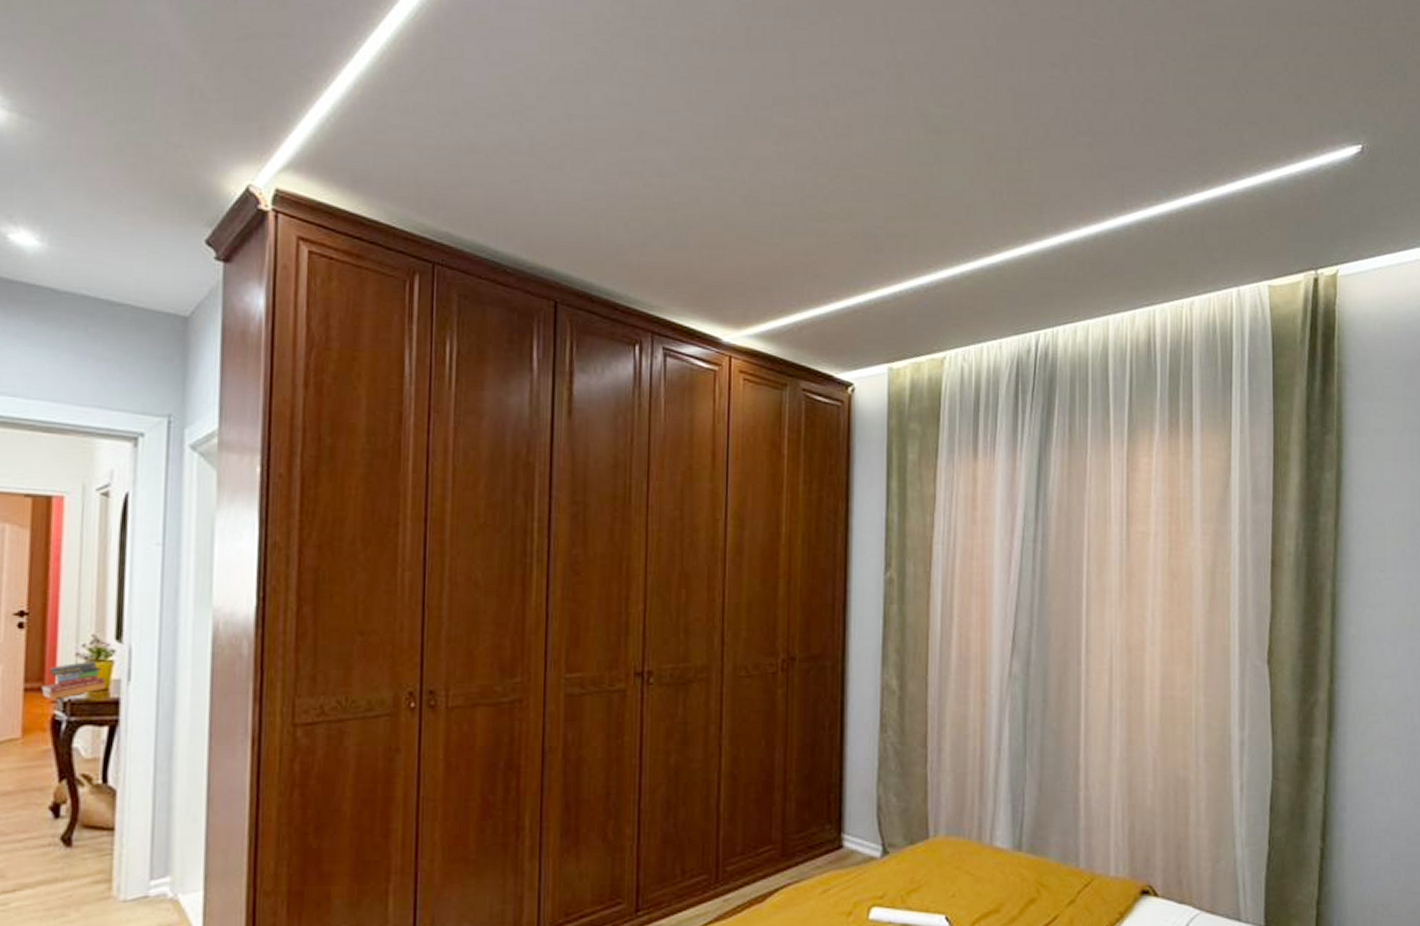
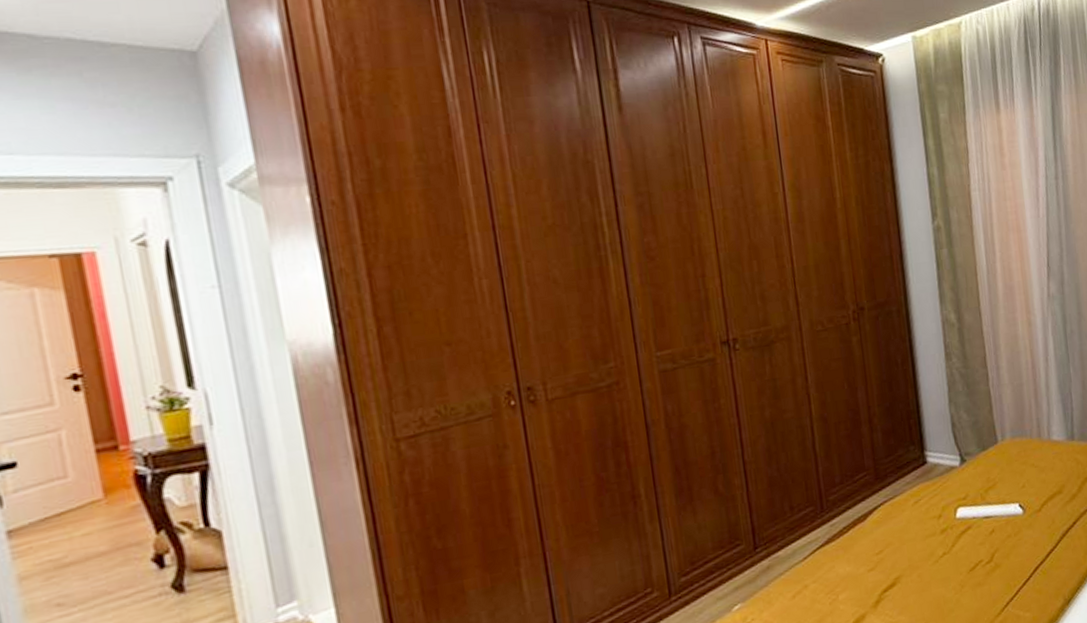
books: present [41,660,106,700] -> none [114,410,187,457]

